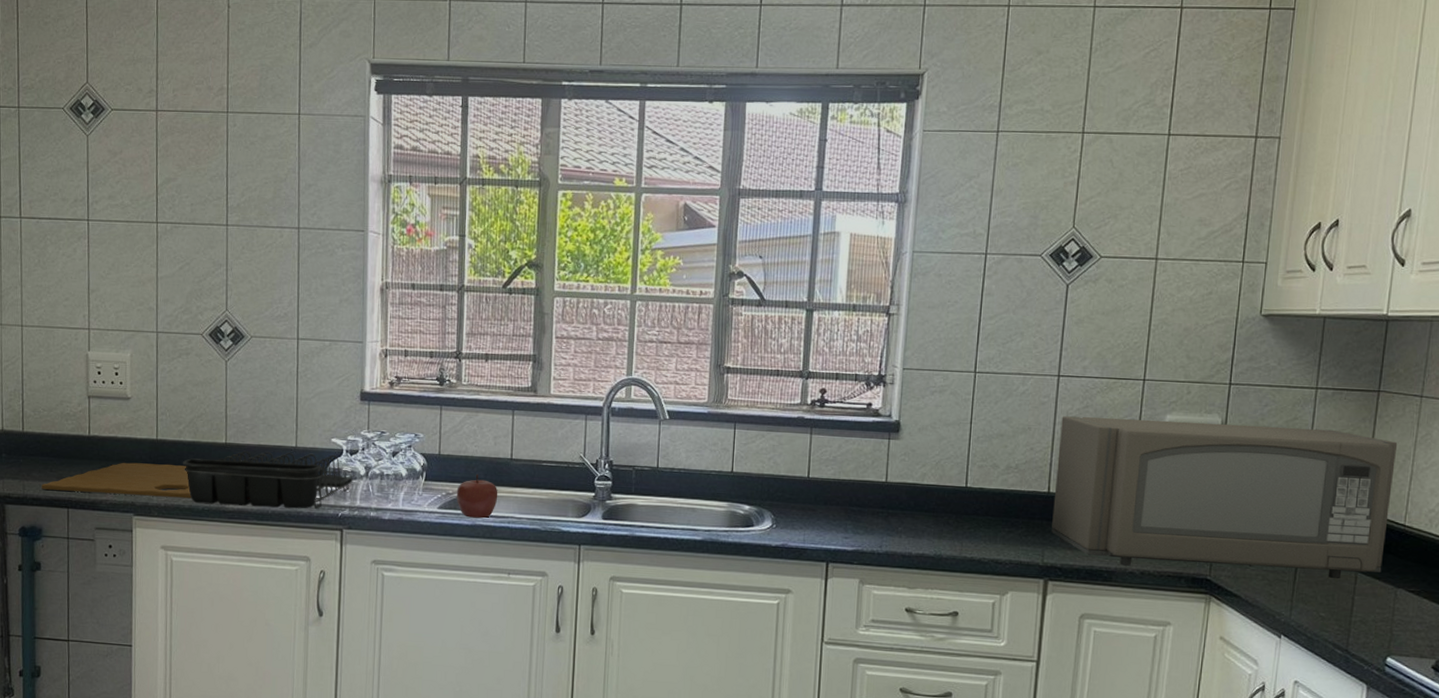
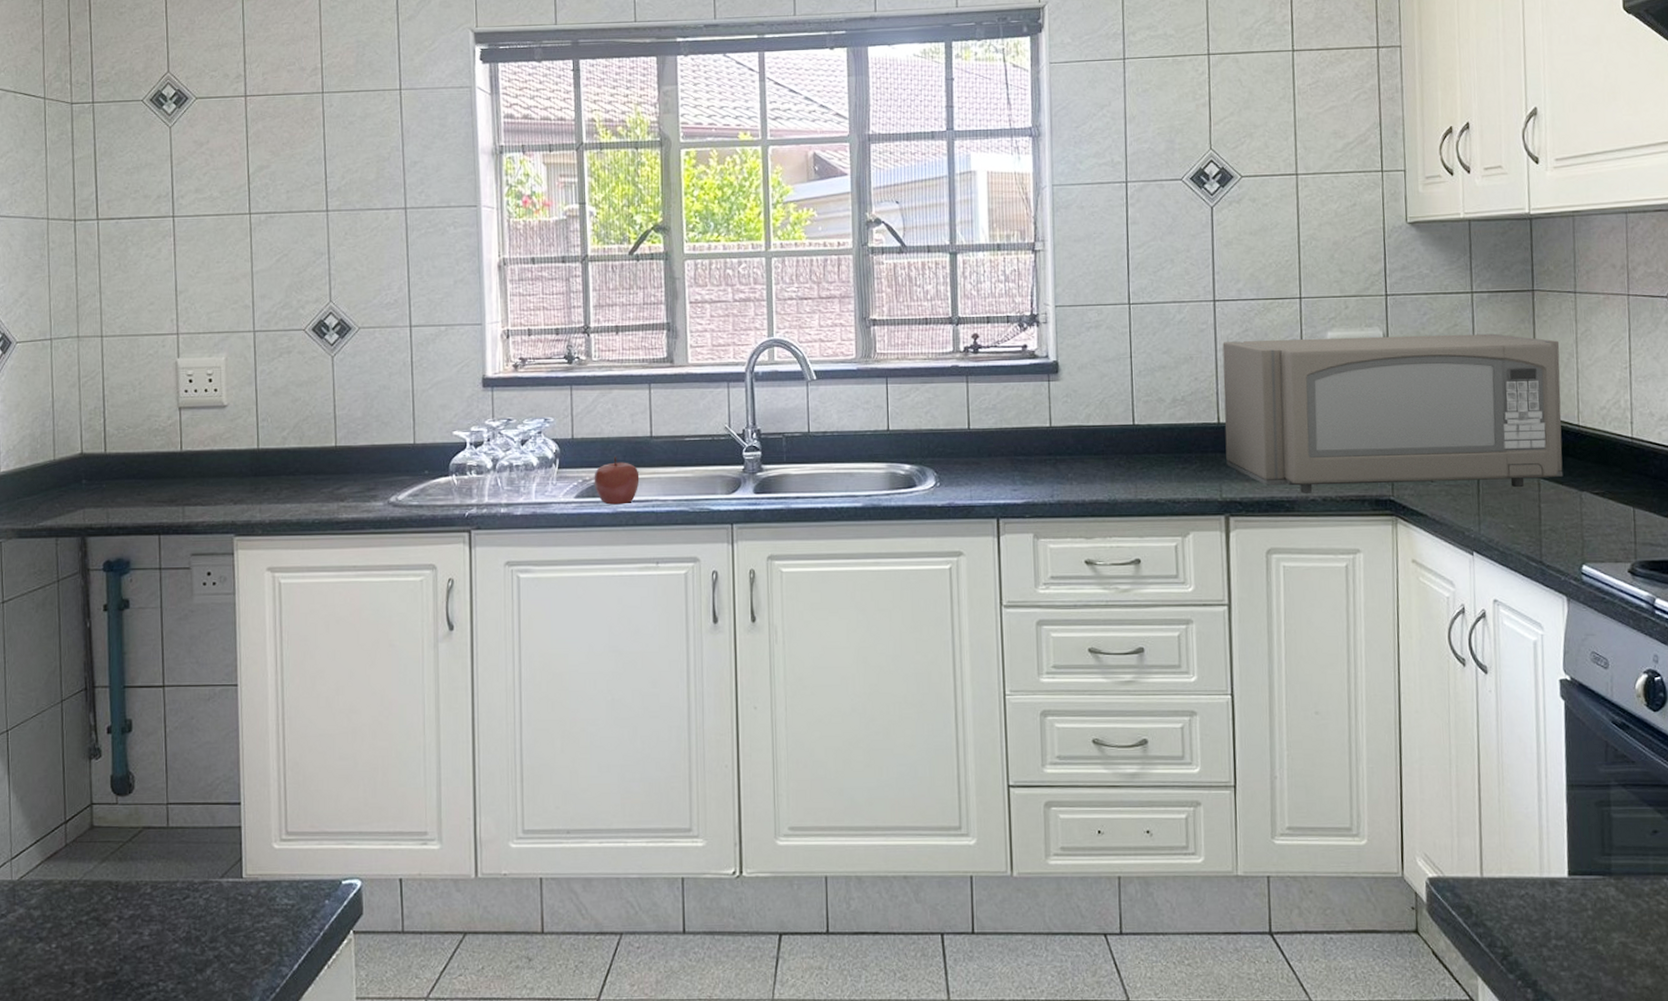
cutting board: present [41,462,191,499] -> none [128,475,299,516]
dish rack: present [183,450,355,510] -> none [289,449,481,516]

